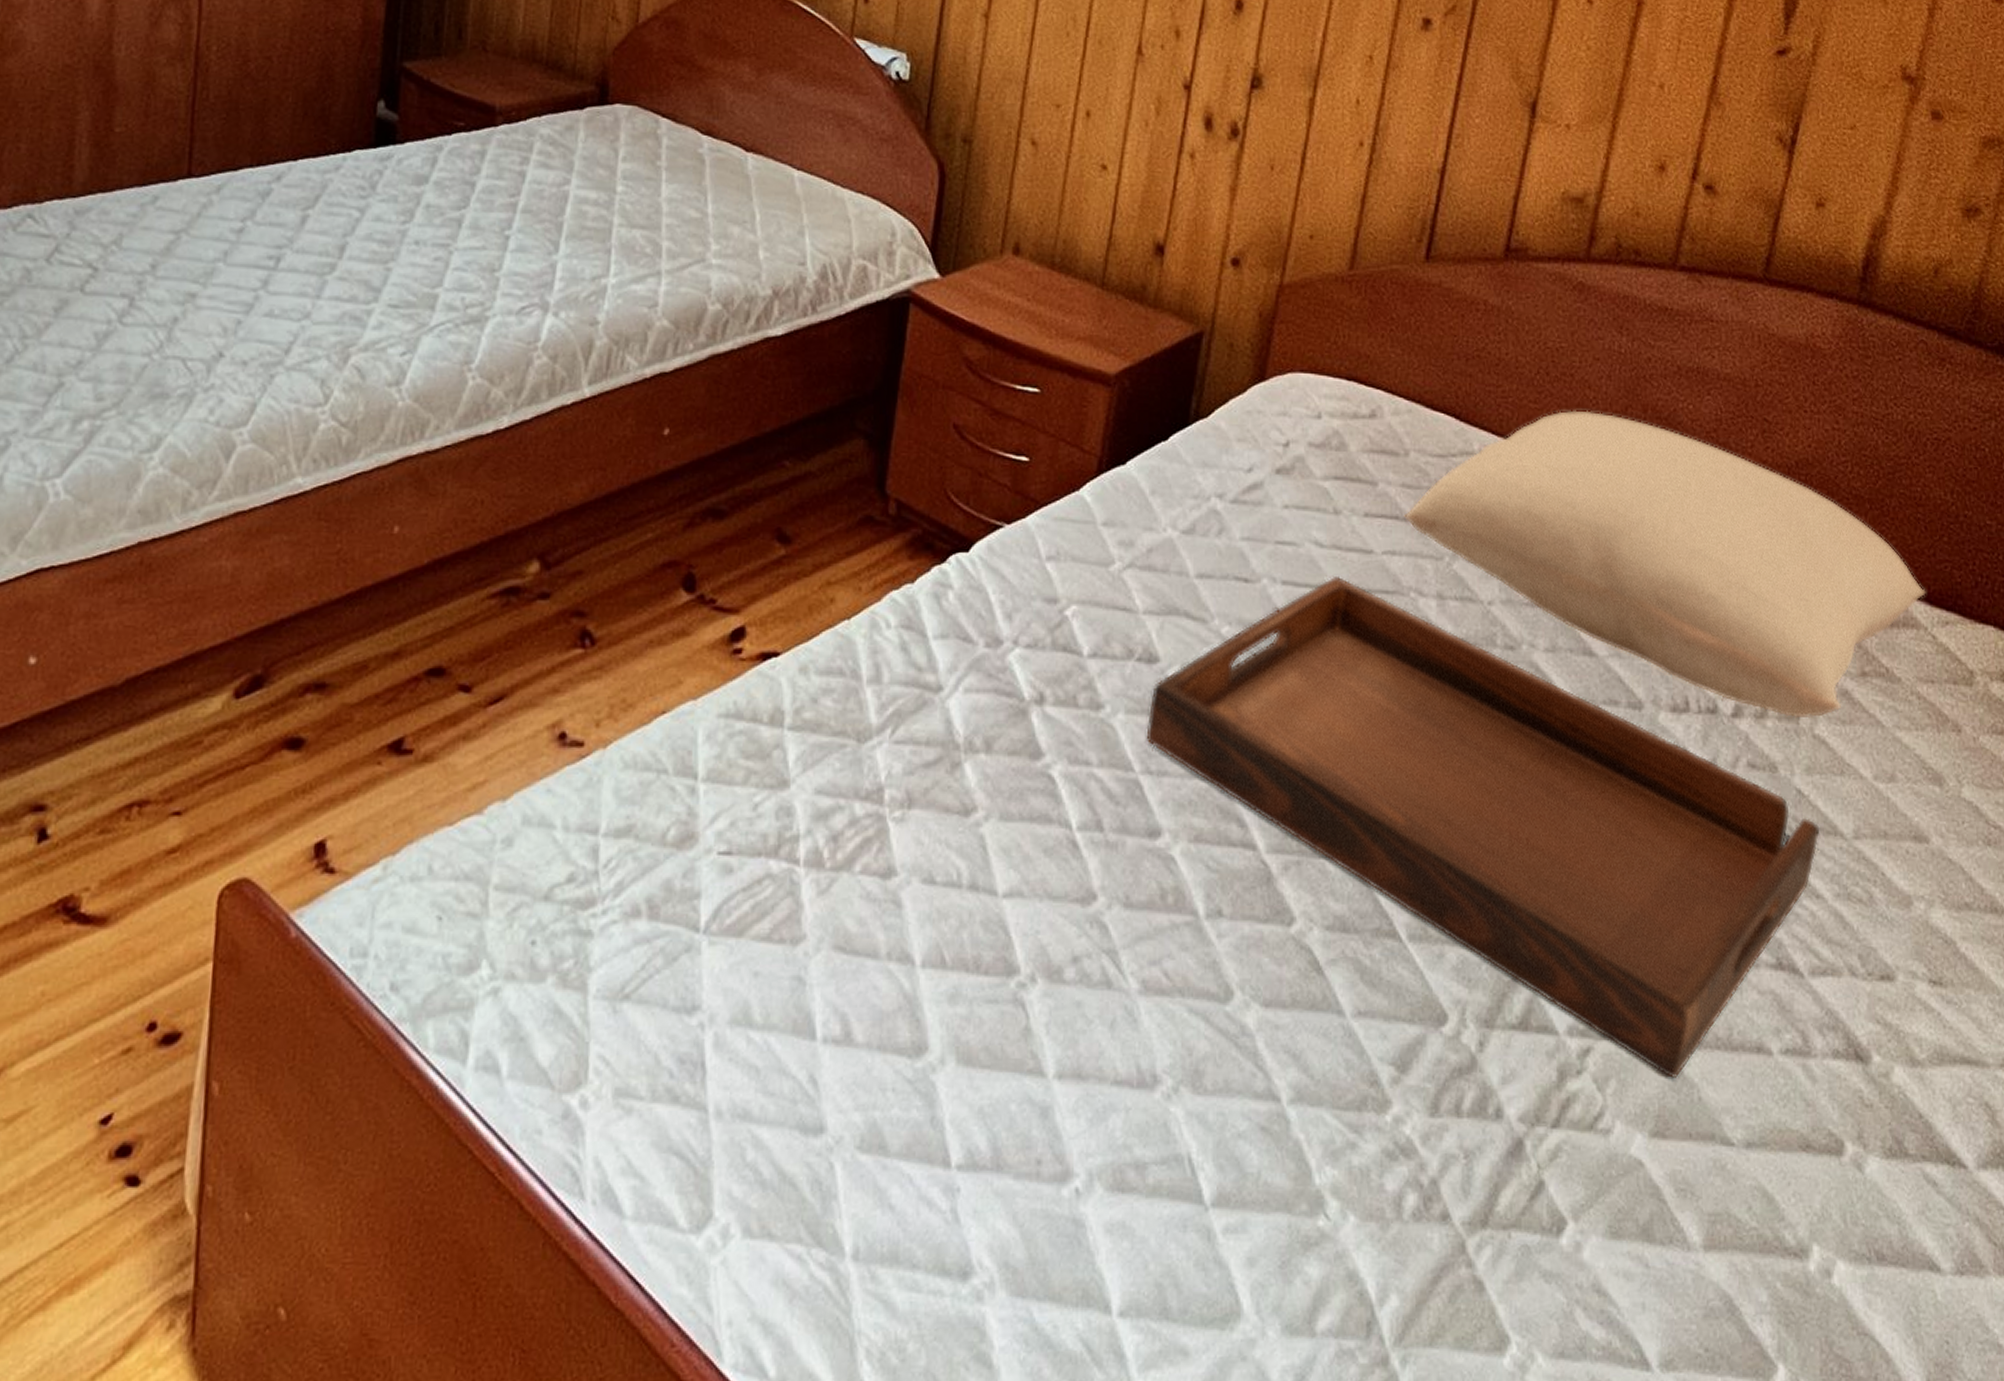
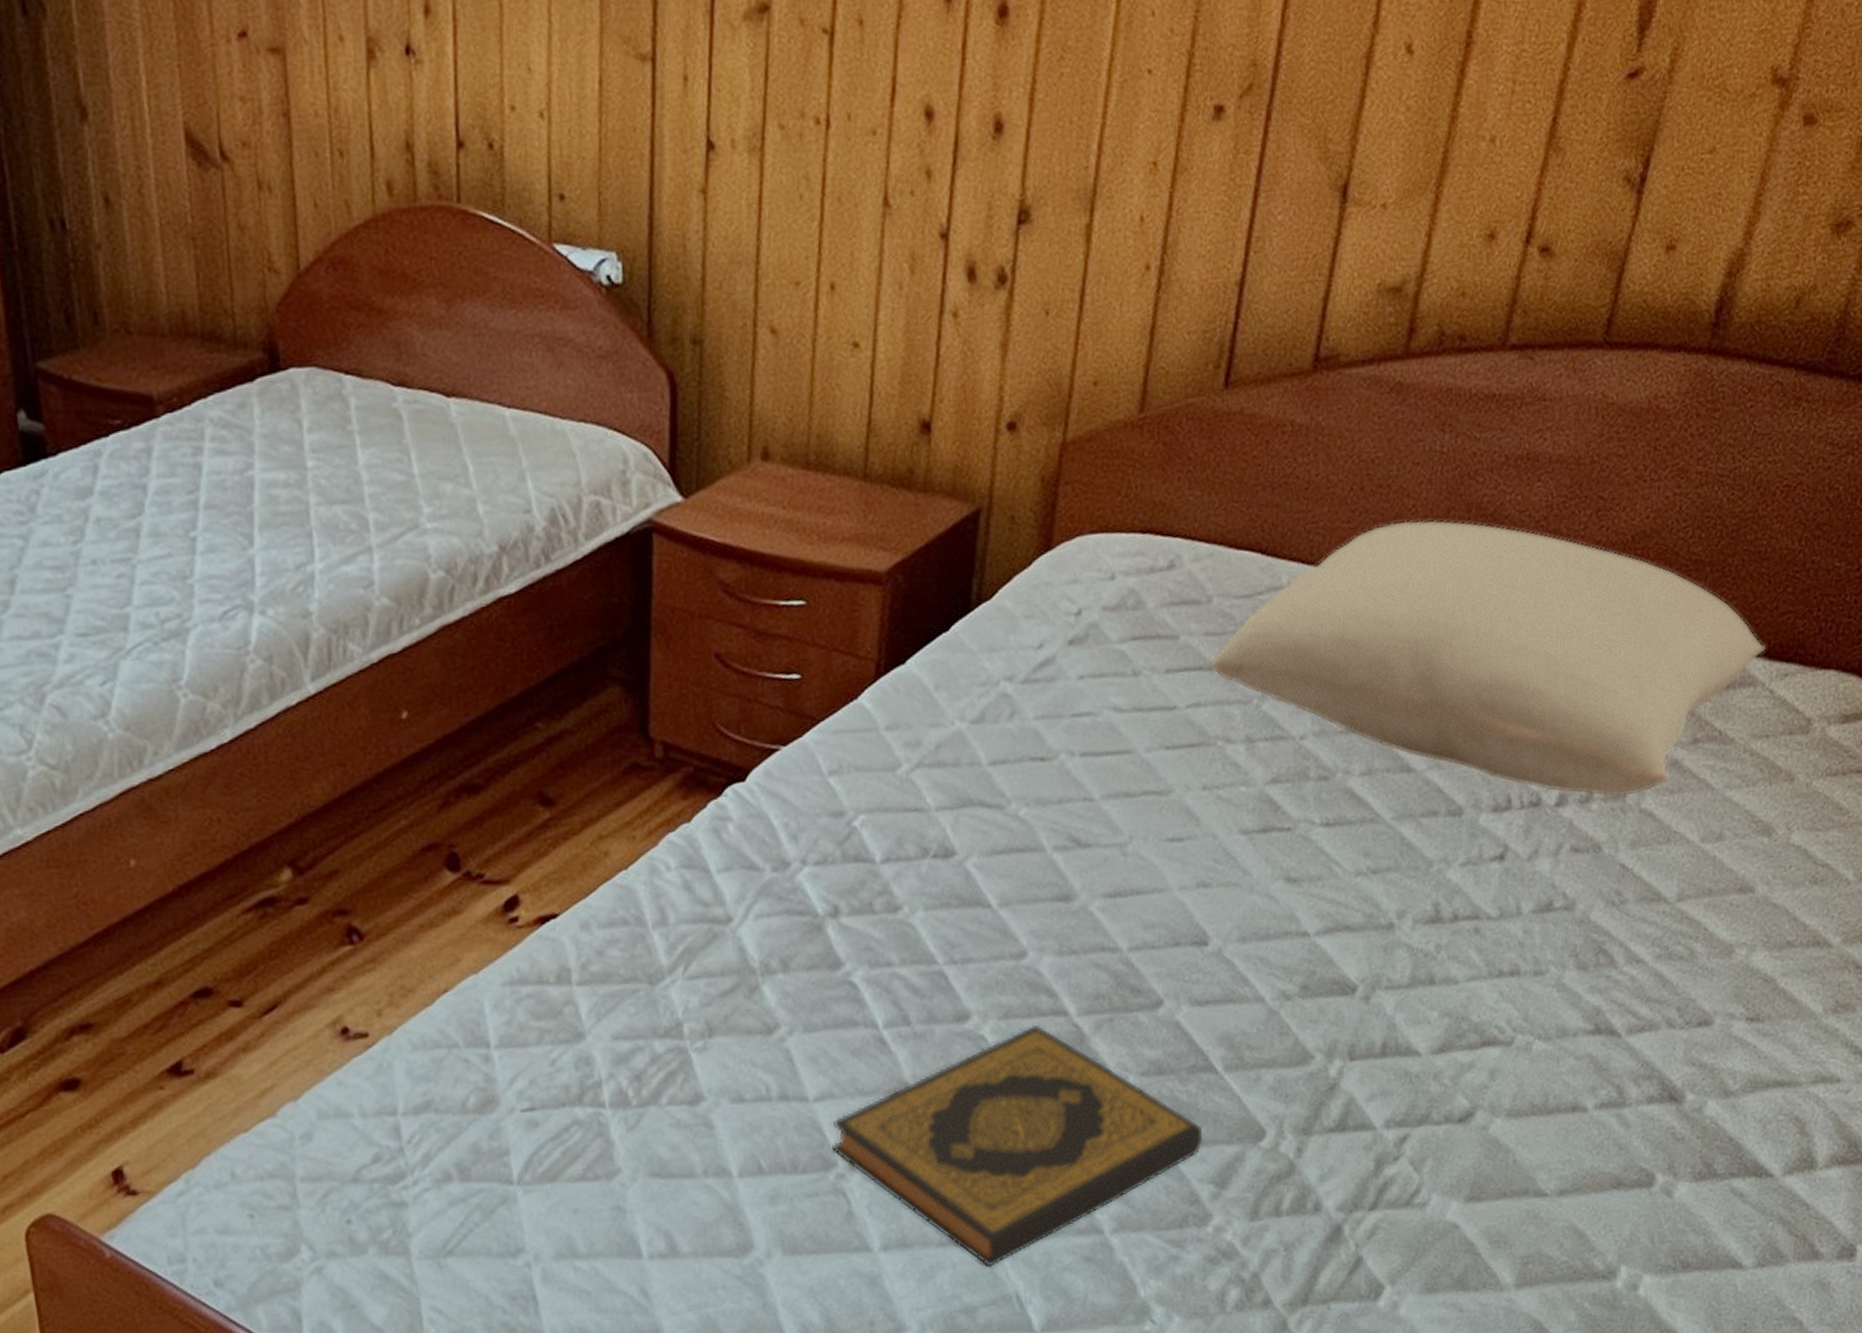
hardback book: none [1015,854,1385,1119] -> present [831,1024,1204,1268]
serving tray: present [1146,575,1820,1080] -> none [947,737,1643,1149]

